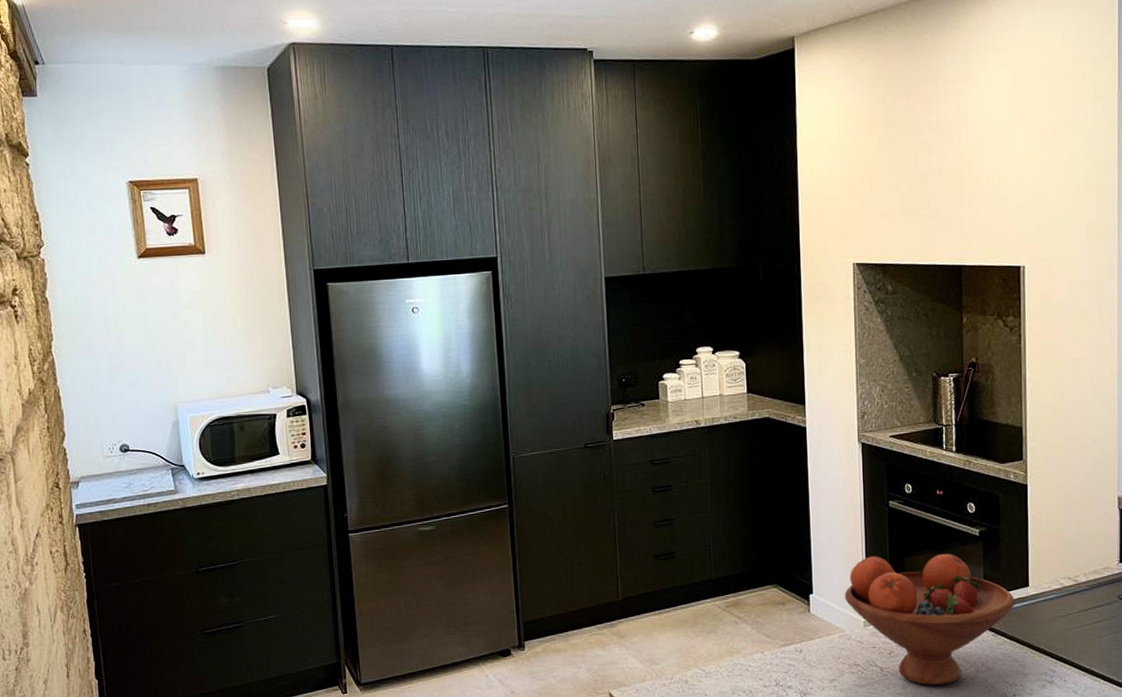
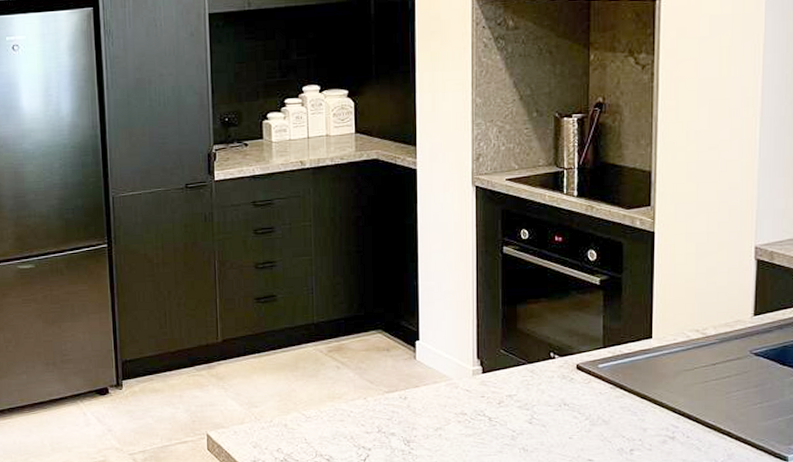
fruit bowl: present [845,553,1015,685] -> none [453,302,637,437]

